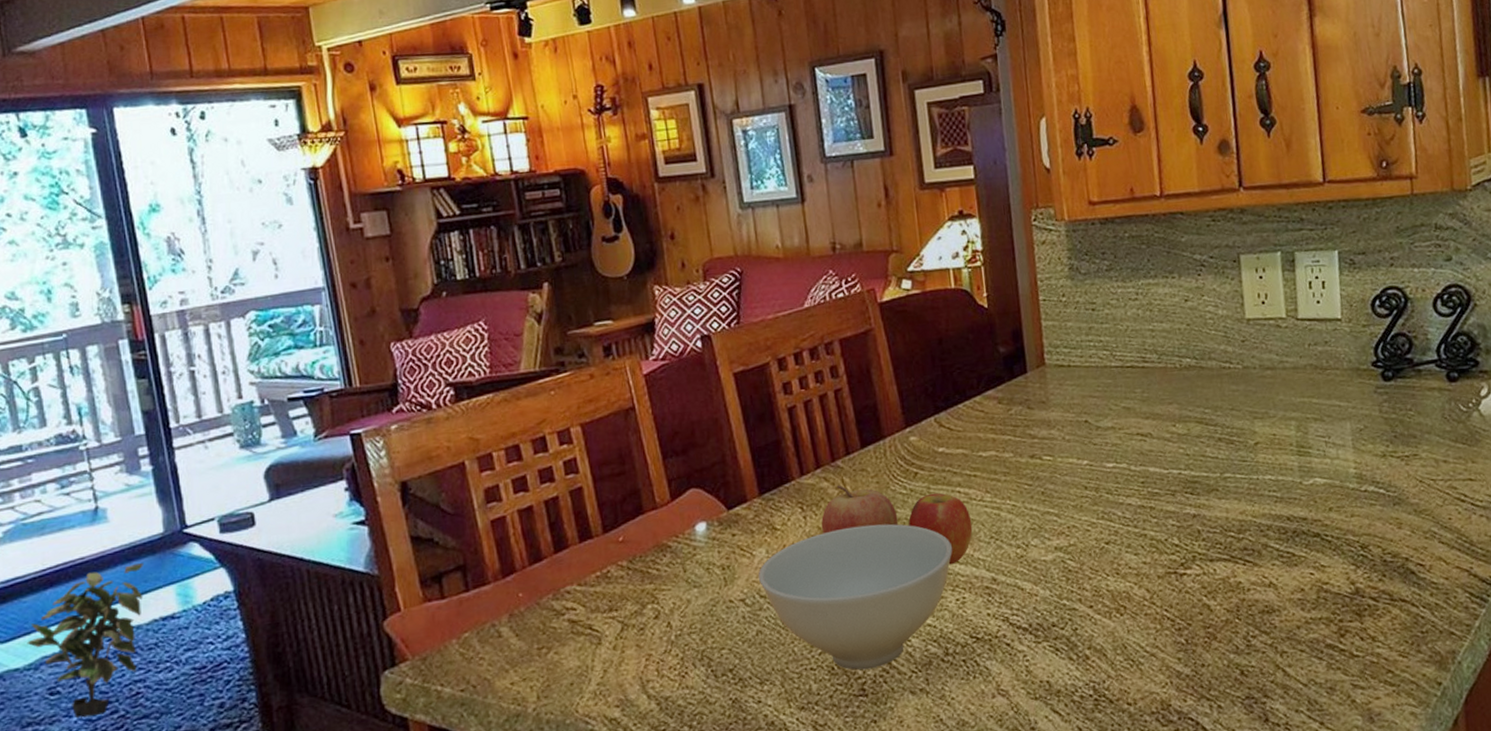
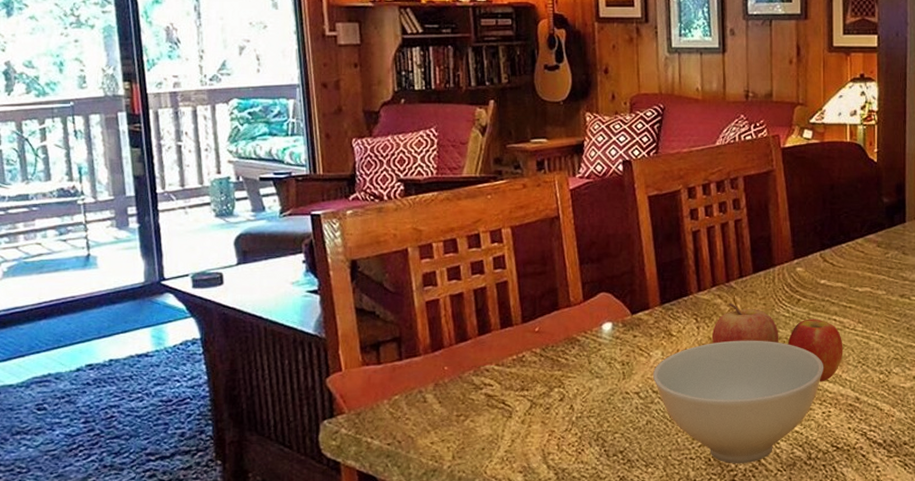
potted plant: present [27,562,143,719] -> none [21,305,125,433]

